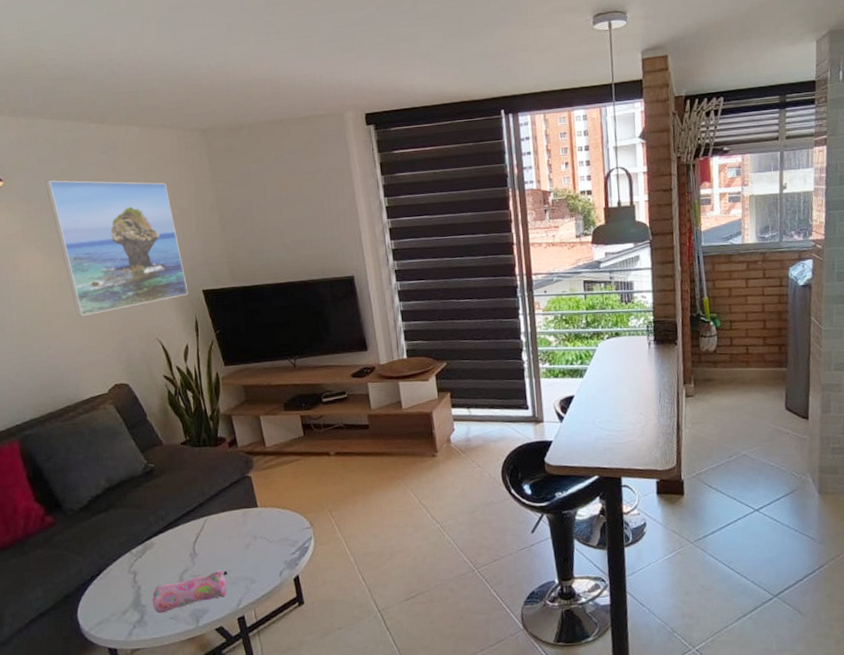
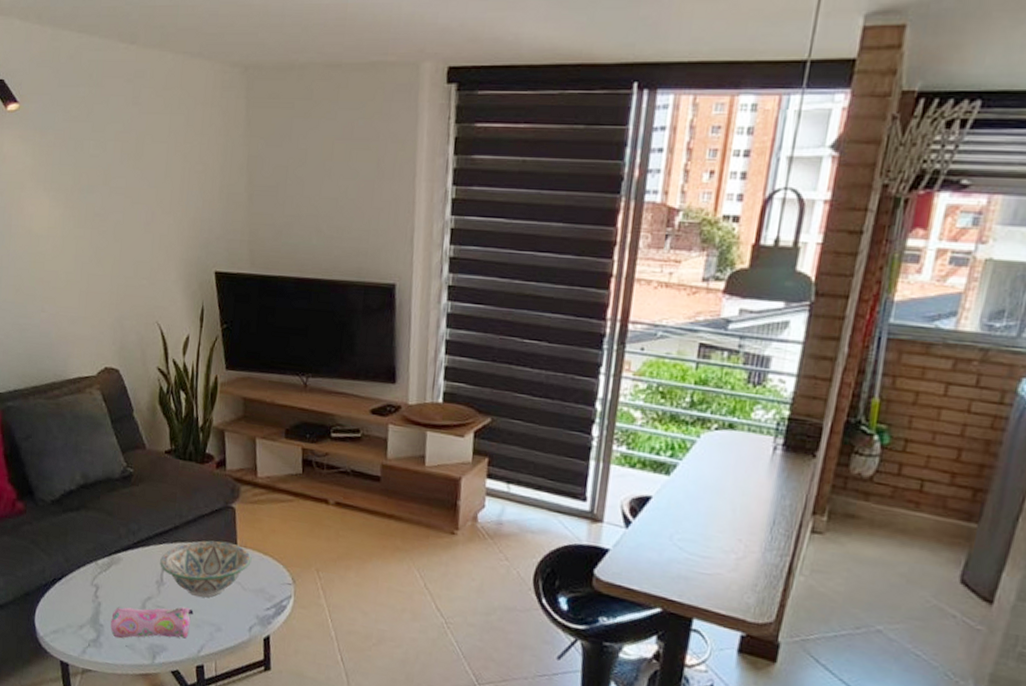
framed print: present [44,180,188,317] -> none [62,108,199,281]
decorative bowl: none [190,506,272,558] -> present [160,540,252,598]

